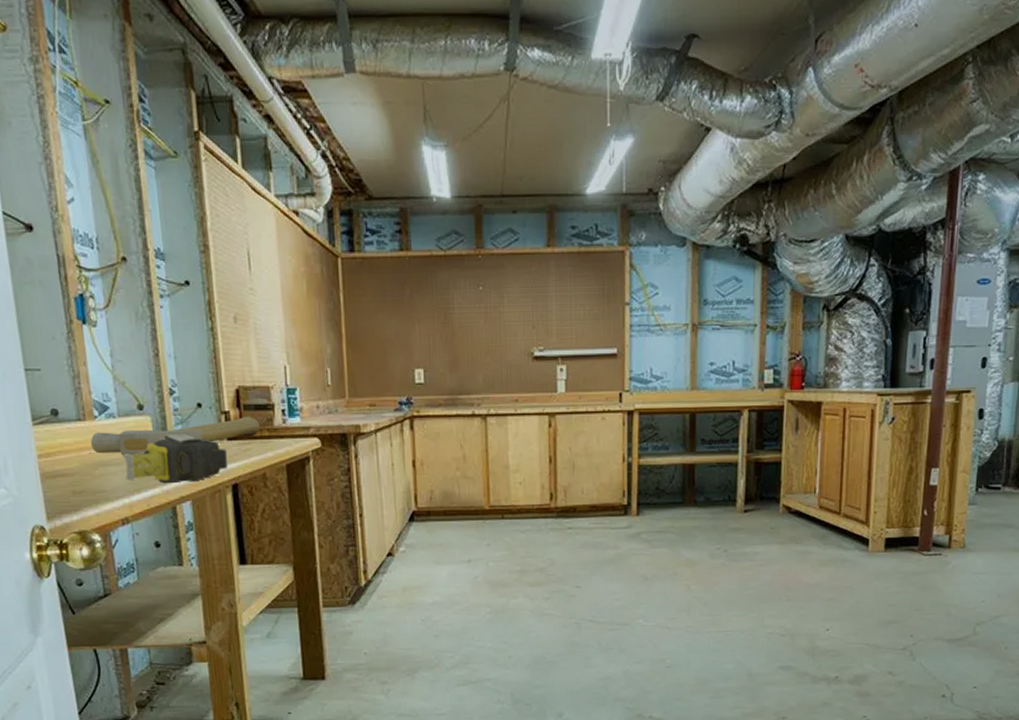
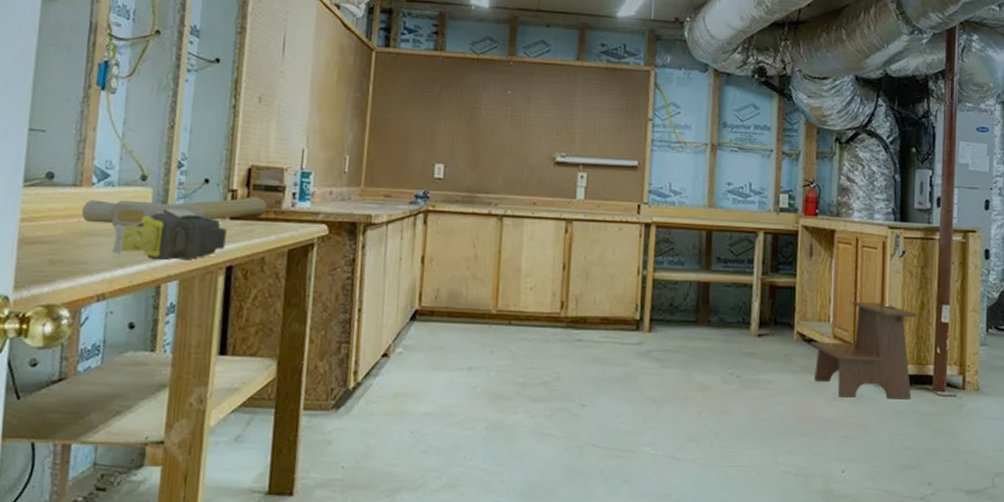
step stool: none [796,471,906,563] -> present [810,302,918,400]

